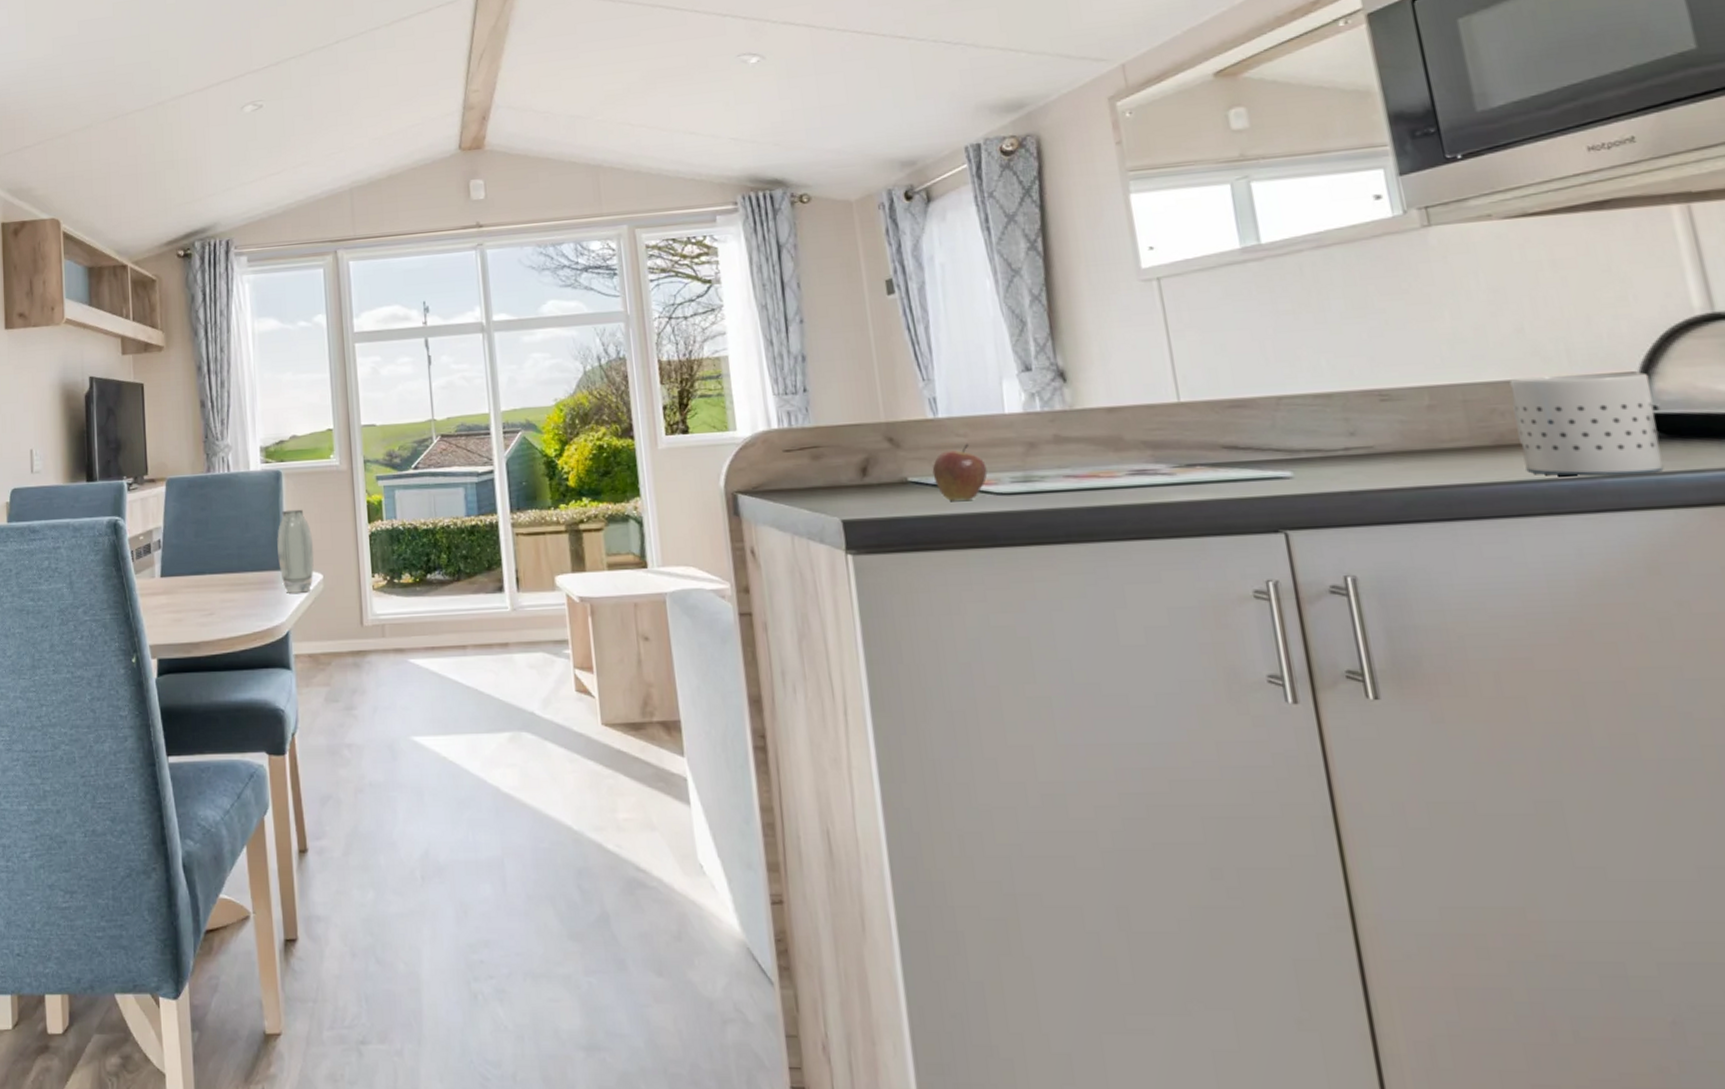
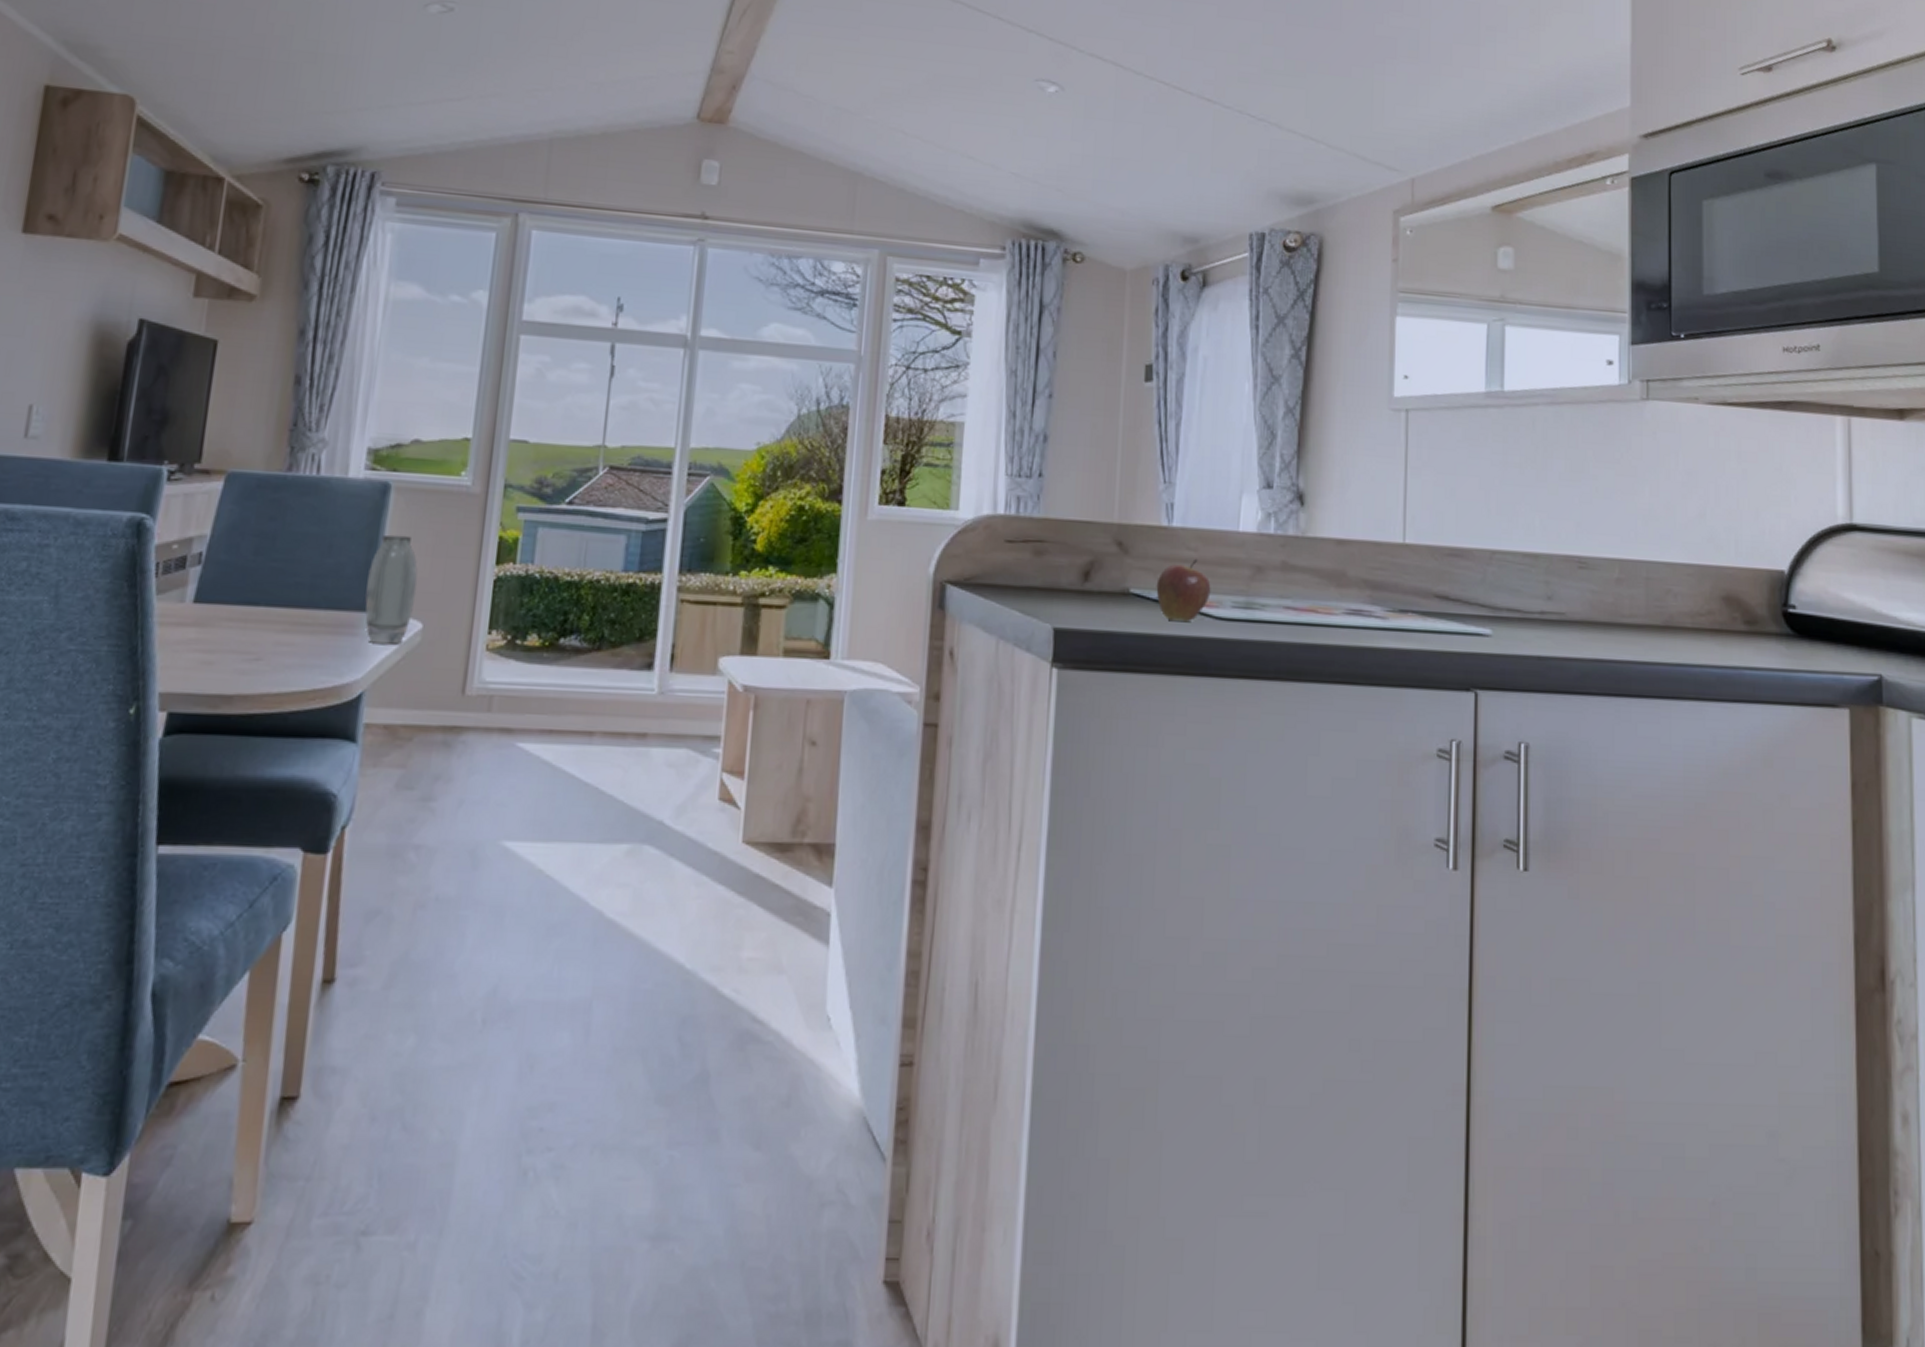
mug: present [1509,372,1664,477] -> none [1684,561,1794,670]

